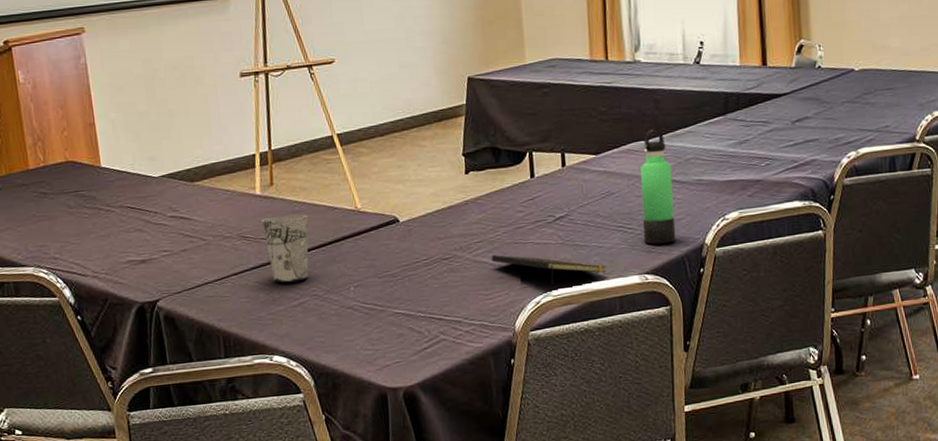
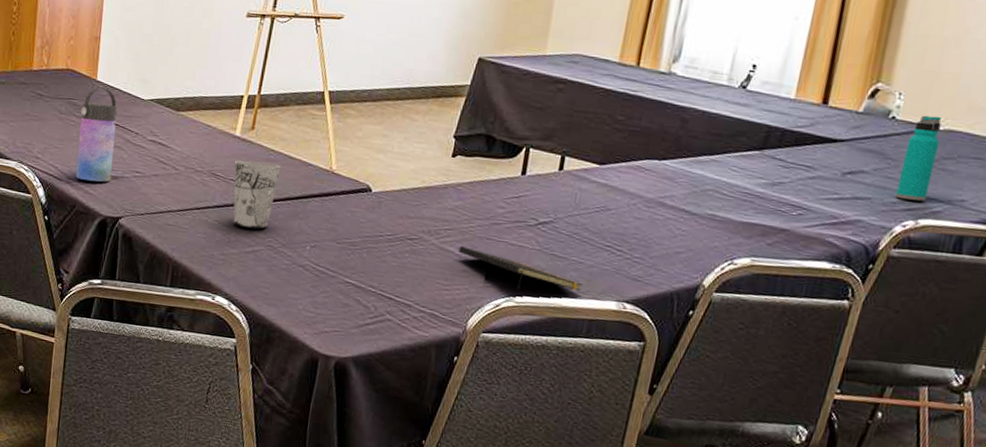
water bottle: none [91,172,140,271] -> present [76,86,118,182]
thermos bottle: present [640,129,676,244] -> none [631,149,684,276]
water bottle: none [835,59,860,135] -> present [895,115,942,202]

